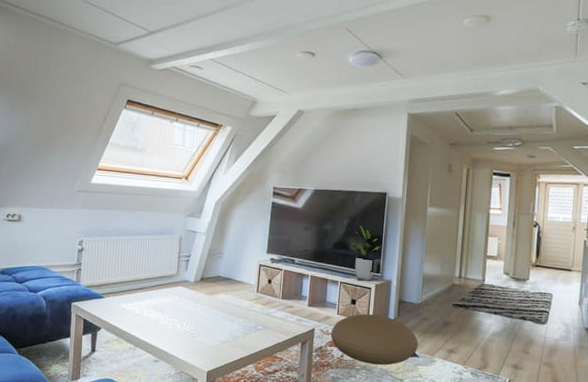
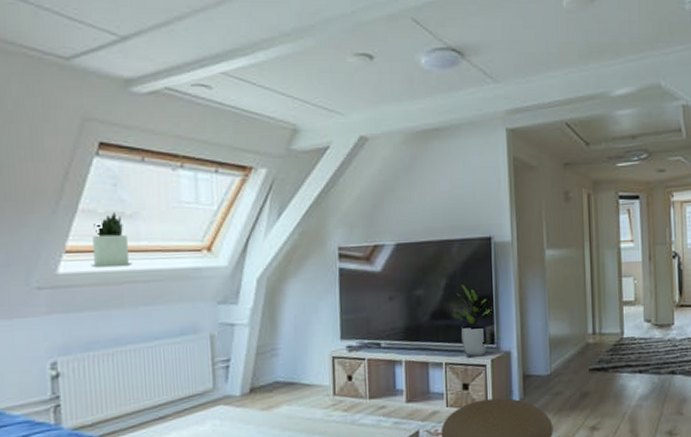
planter: none [112,146,137,184] -> present [91,212,132,268]

